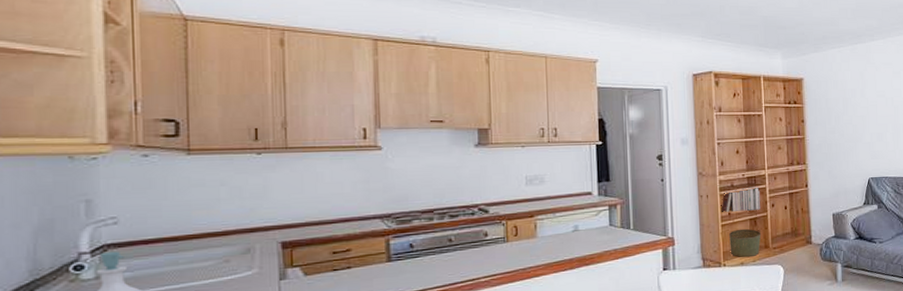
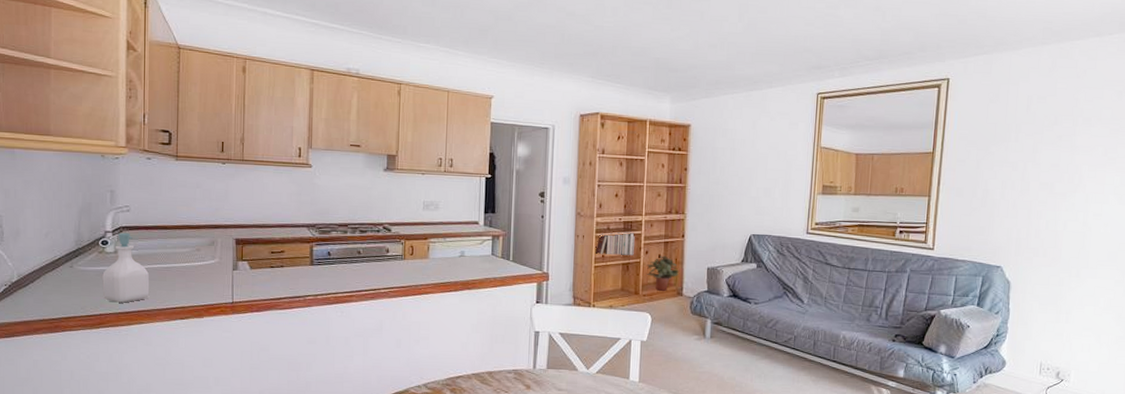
basket: present [729,228,761,258] -> none [600,272,633,302]
potted plant: none [775,207,806,242] -> present [647,256,679,291]

